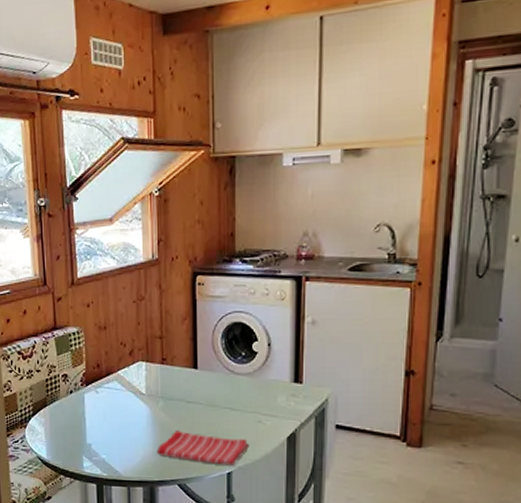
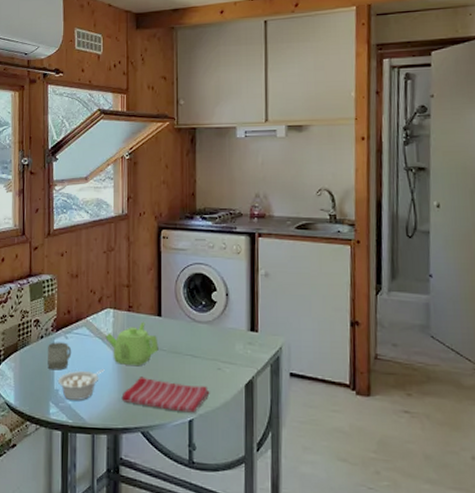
cup: none [77,397,103,425] -> present [47,342,72,371]
legume: none [89,424,138,454] -> present [57,369,105,400]
teapot: none [138,374,195,420] -> present [105,321,159,367]

